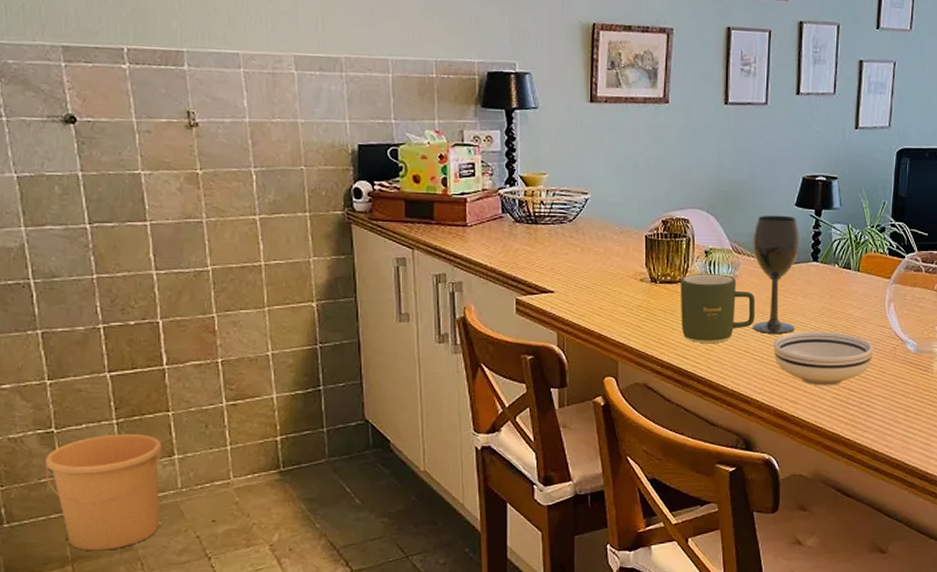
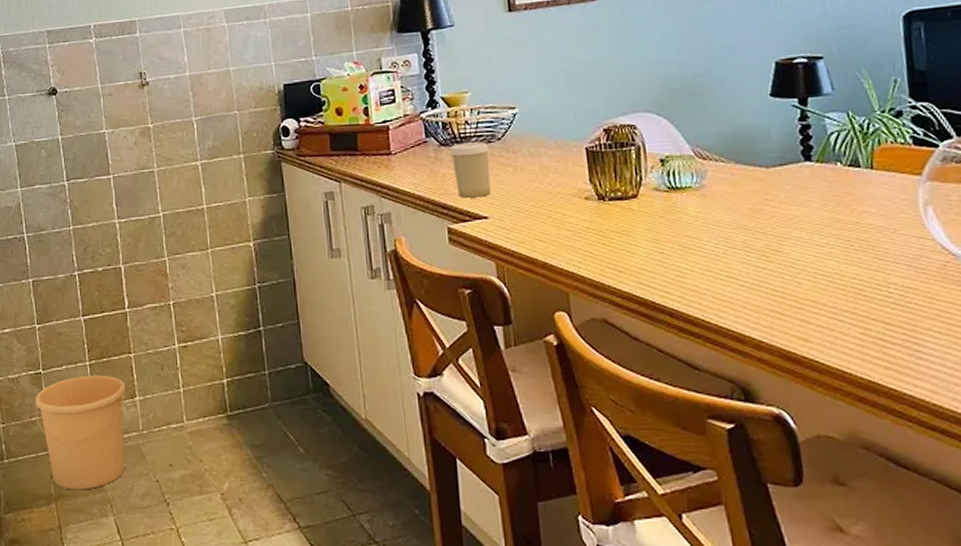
cup: none [524,221,561,273] -> present [450,142,492,198]
mug: present [680,274,755,343] -> none [633,185,735,268]
wine glass: present [752,215,800,333] -> none [719,109,792,254]
bowl: present [773,331,874,386] -> none [764,247,912,318]

